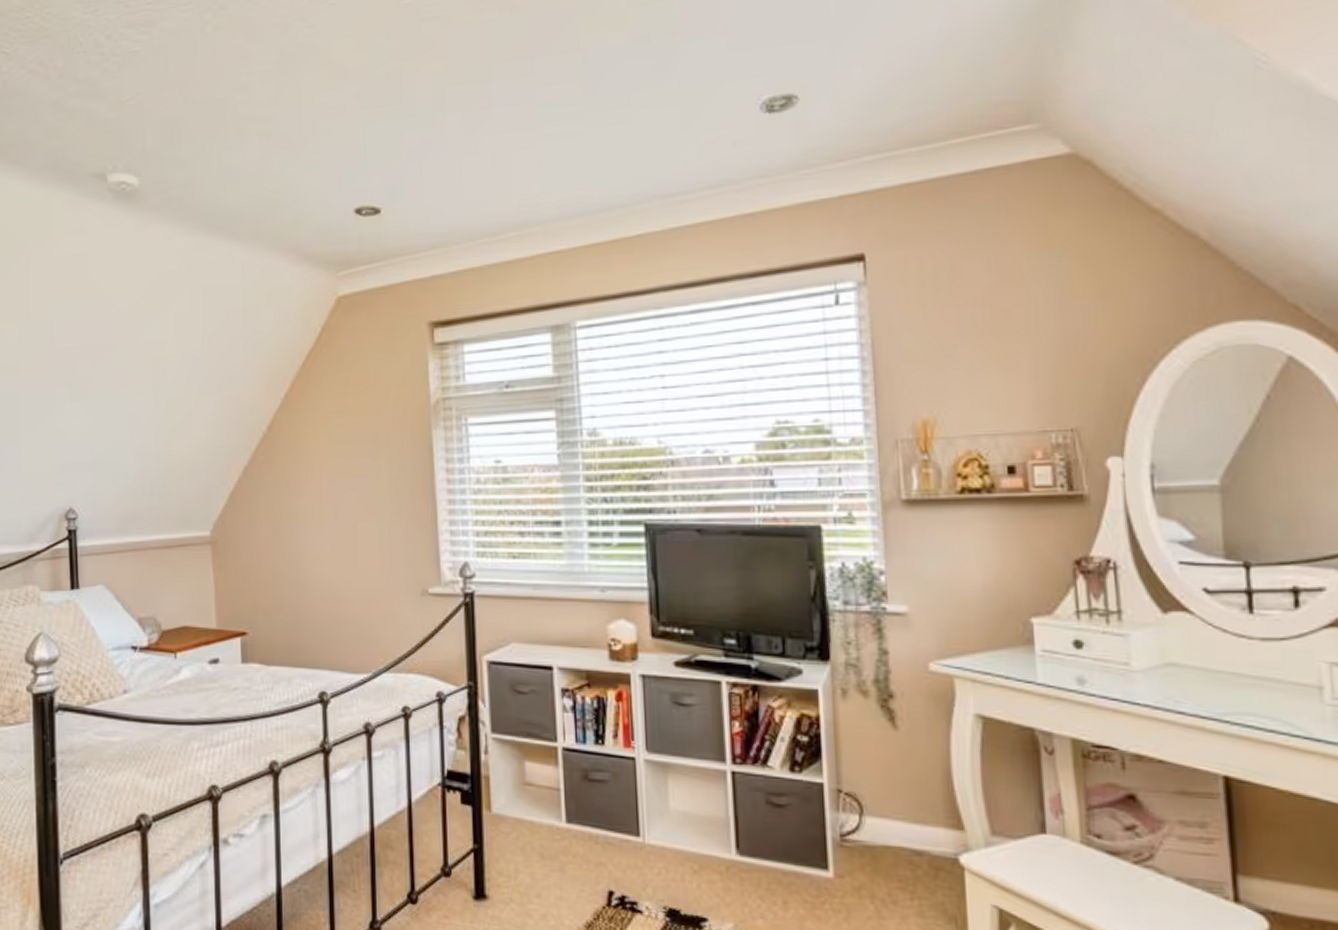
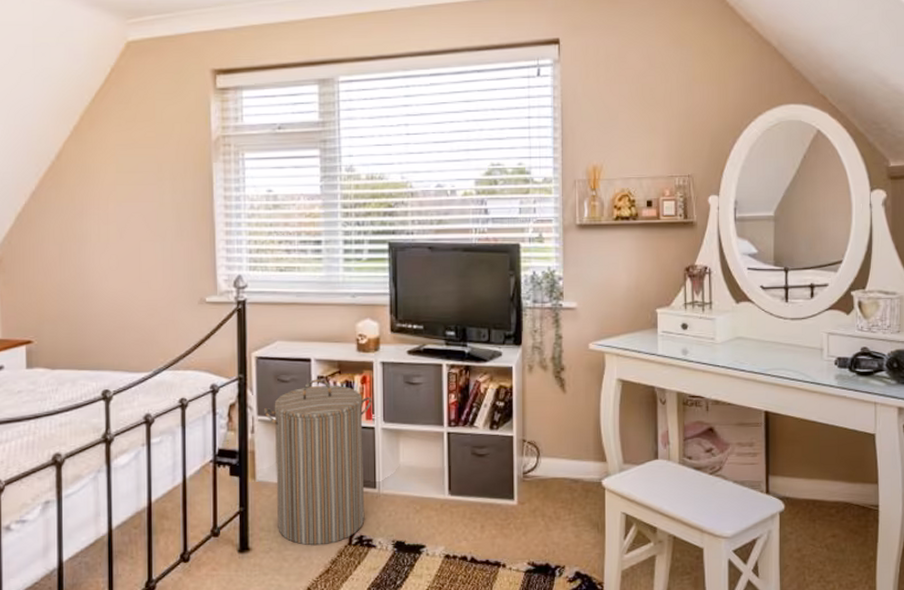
laundry hamper: none [498,692,631,903] -> present [263,379,372,546]

